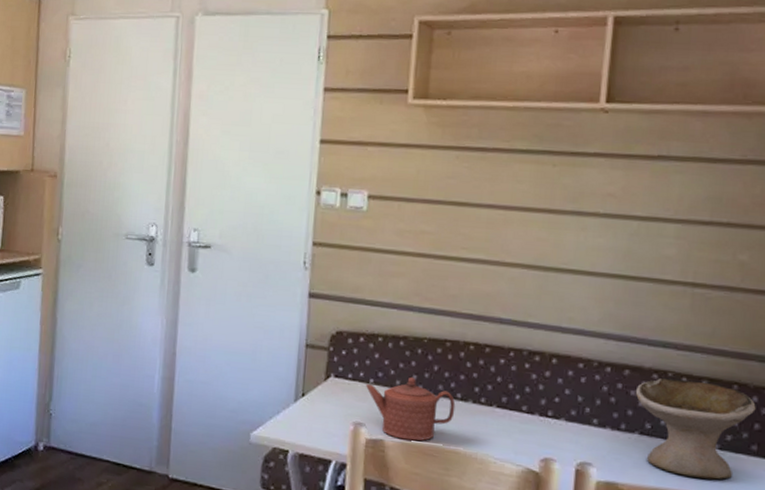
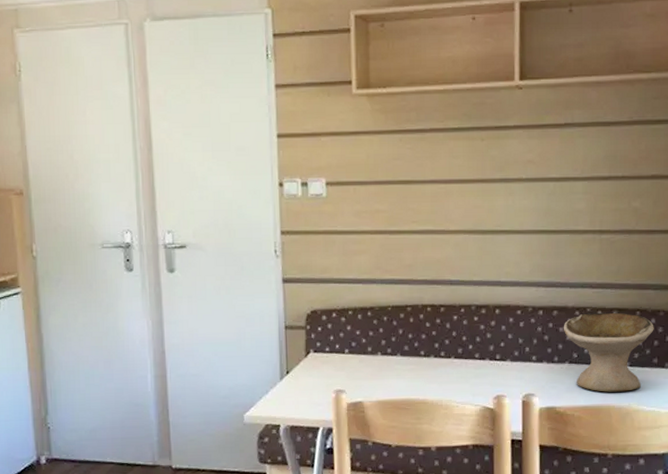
teapot: present [365,376,456,441] -> none [341,342,420,399]

